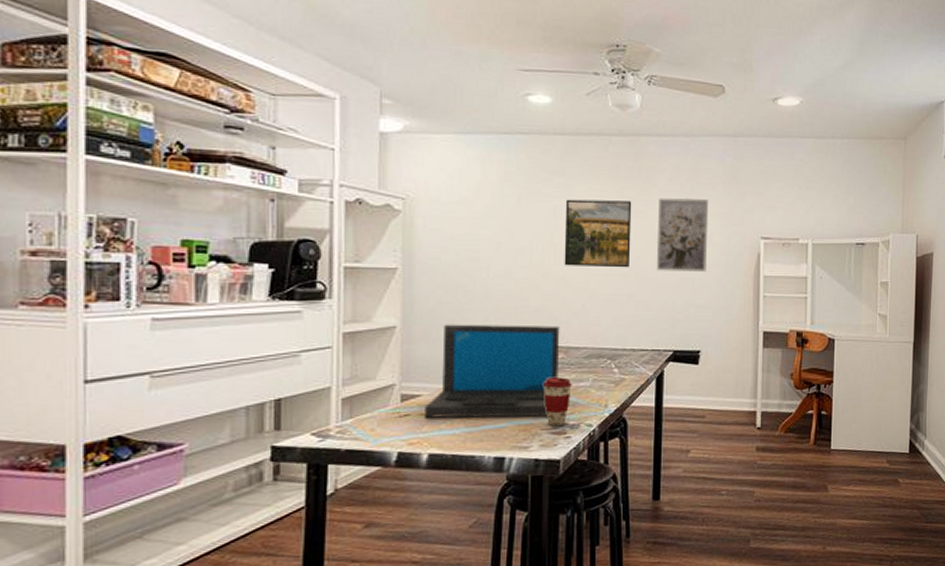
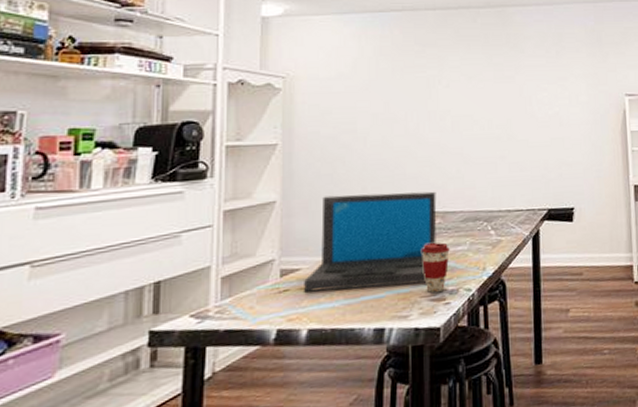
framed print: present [564,199,632,268] -> none [438,67,502,133]
wall art: present [656,198,709,273] -> none [526,62,575,132]

